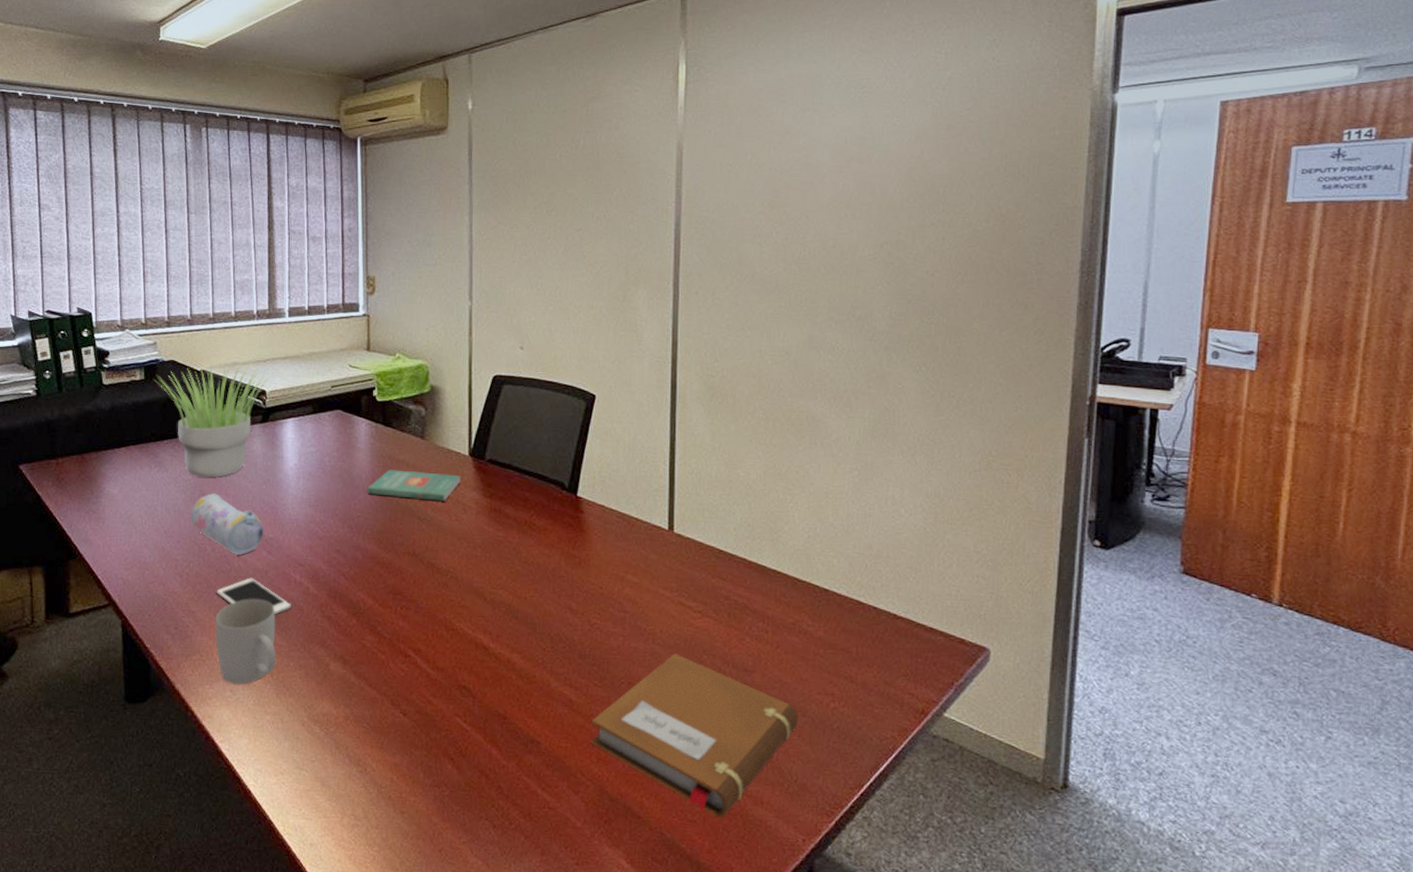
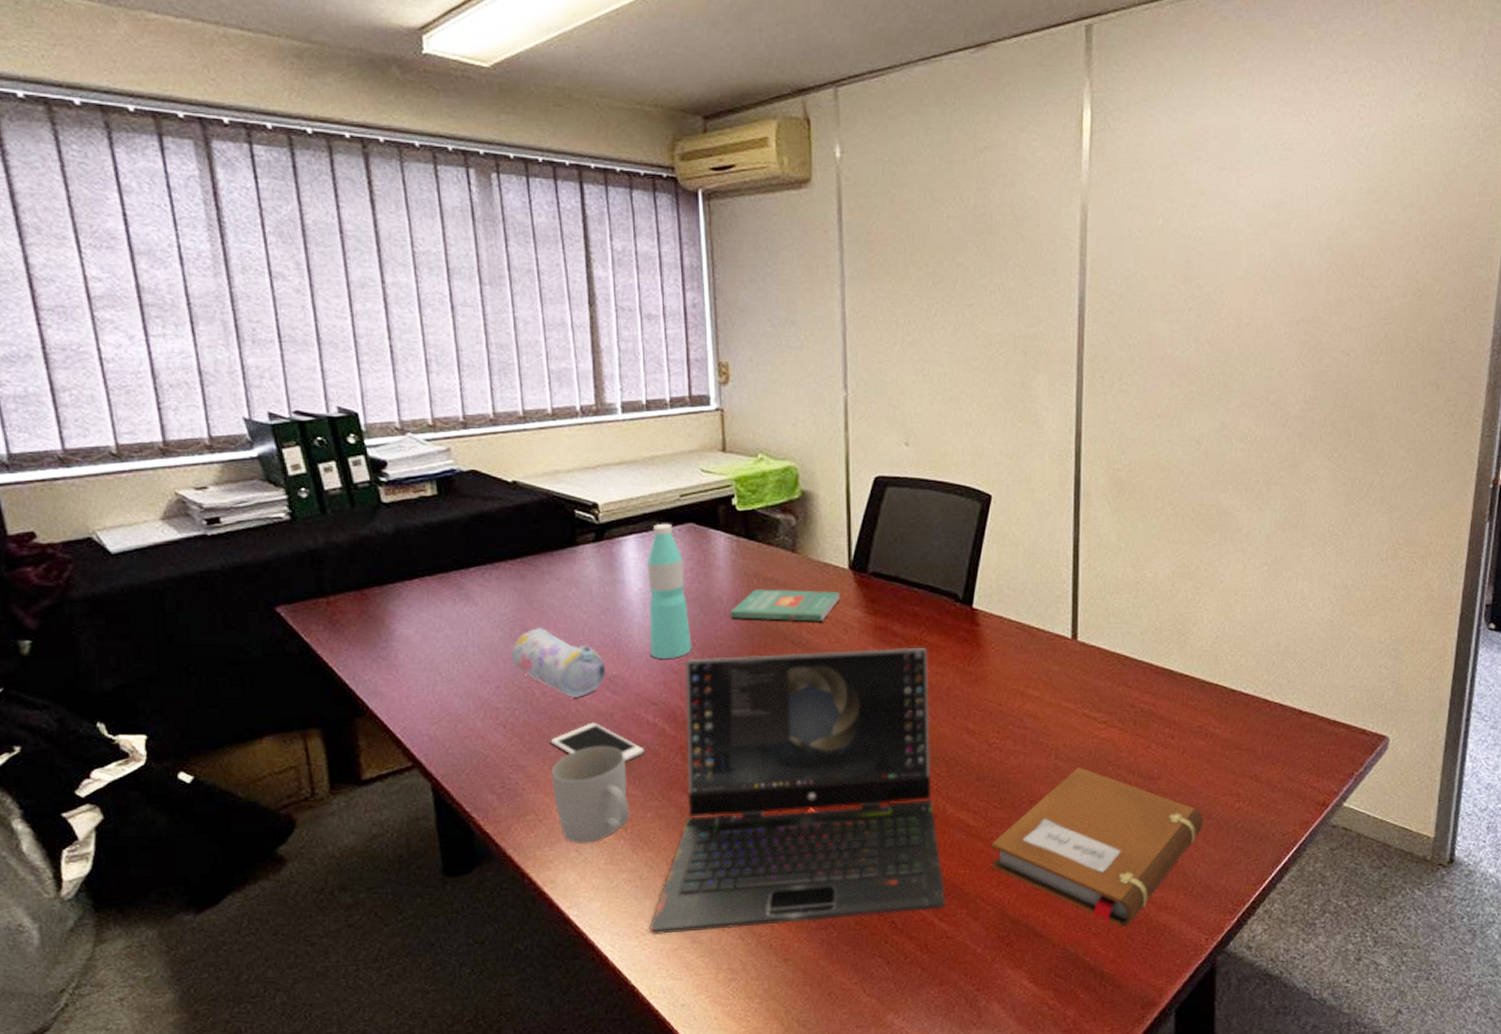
potted plant: present [155,365,271,478] -> none [451,474,604,610]
laptop computer: none [286,527,549,780] -> present [648,647,946,936]
water bottle: none [300,409,335,526] -> present [647,523,692,659]

